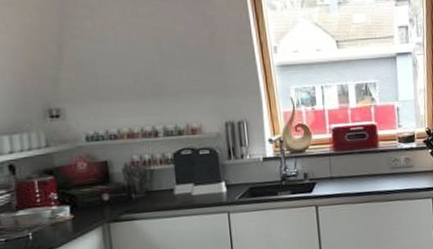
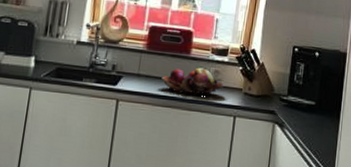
fruit basket: none [355,158,417,188] -> present [161,67,224,96]

